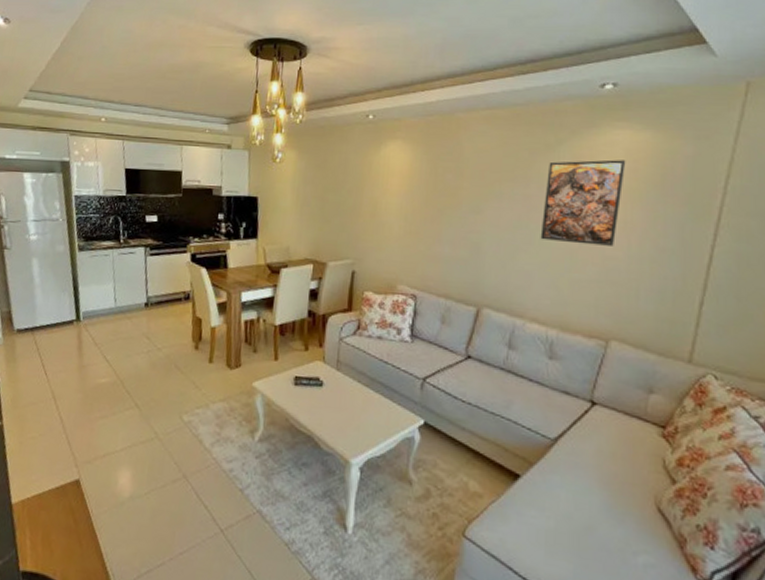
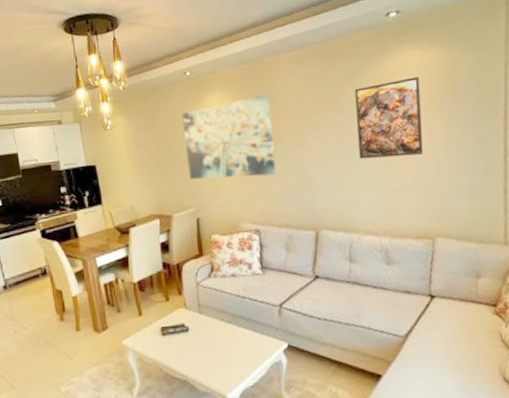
wall art: none [352,152,453,240] -> present [181,94,276,180]

